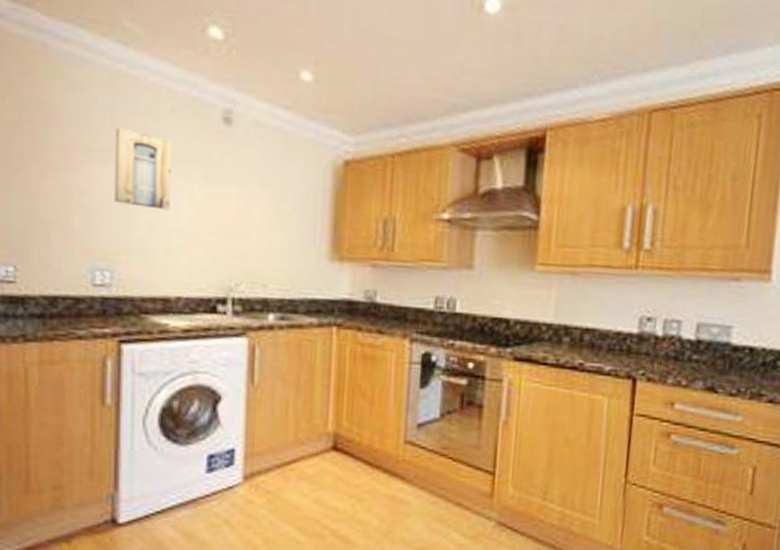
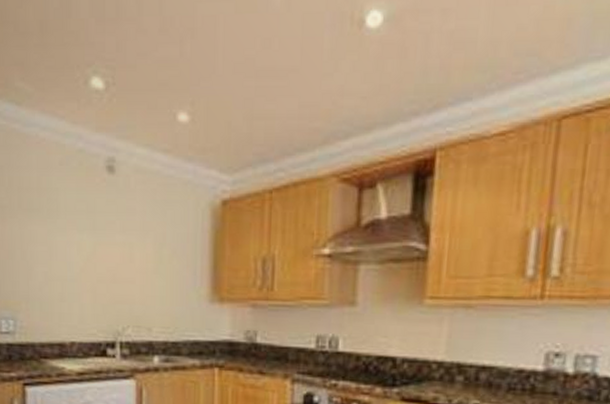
wall art: present [114,127,171,210] -> none [12,184,62,260]

